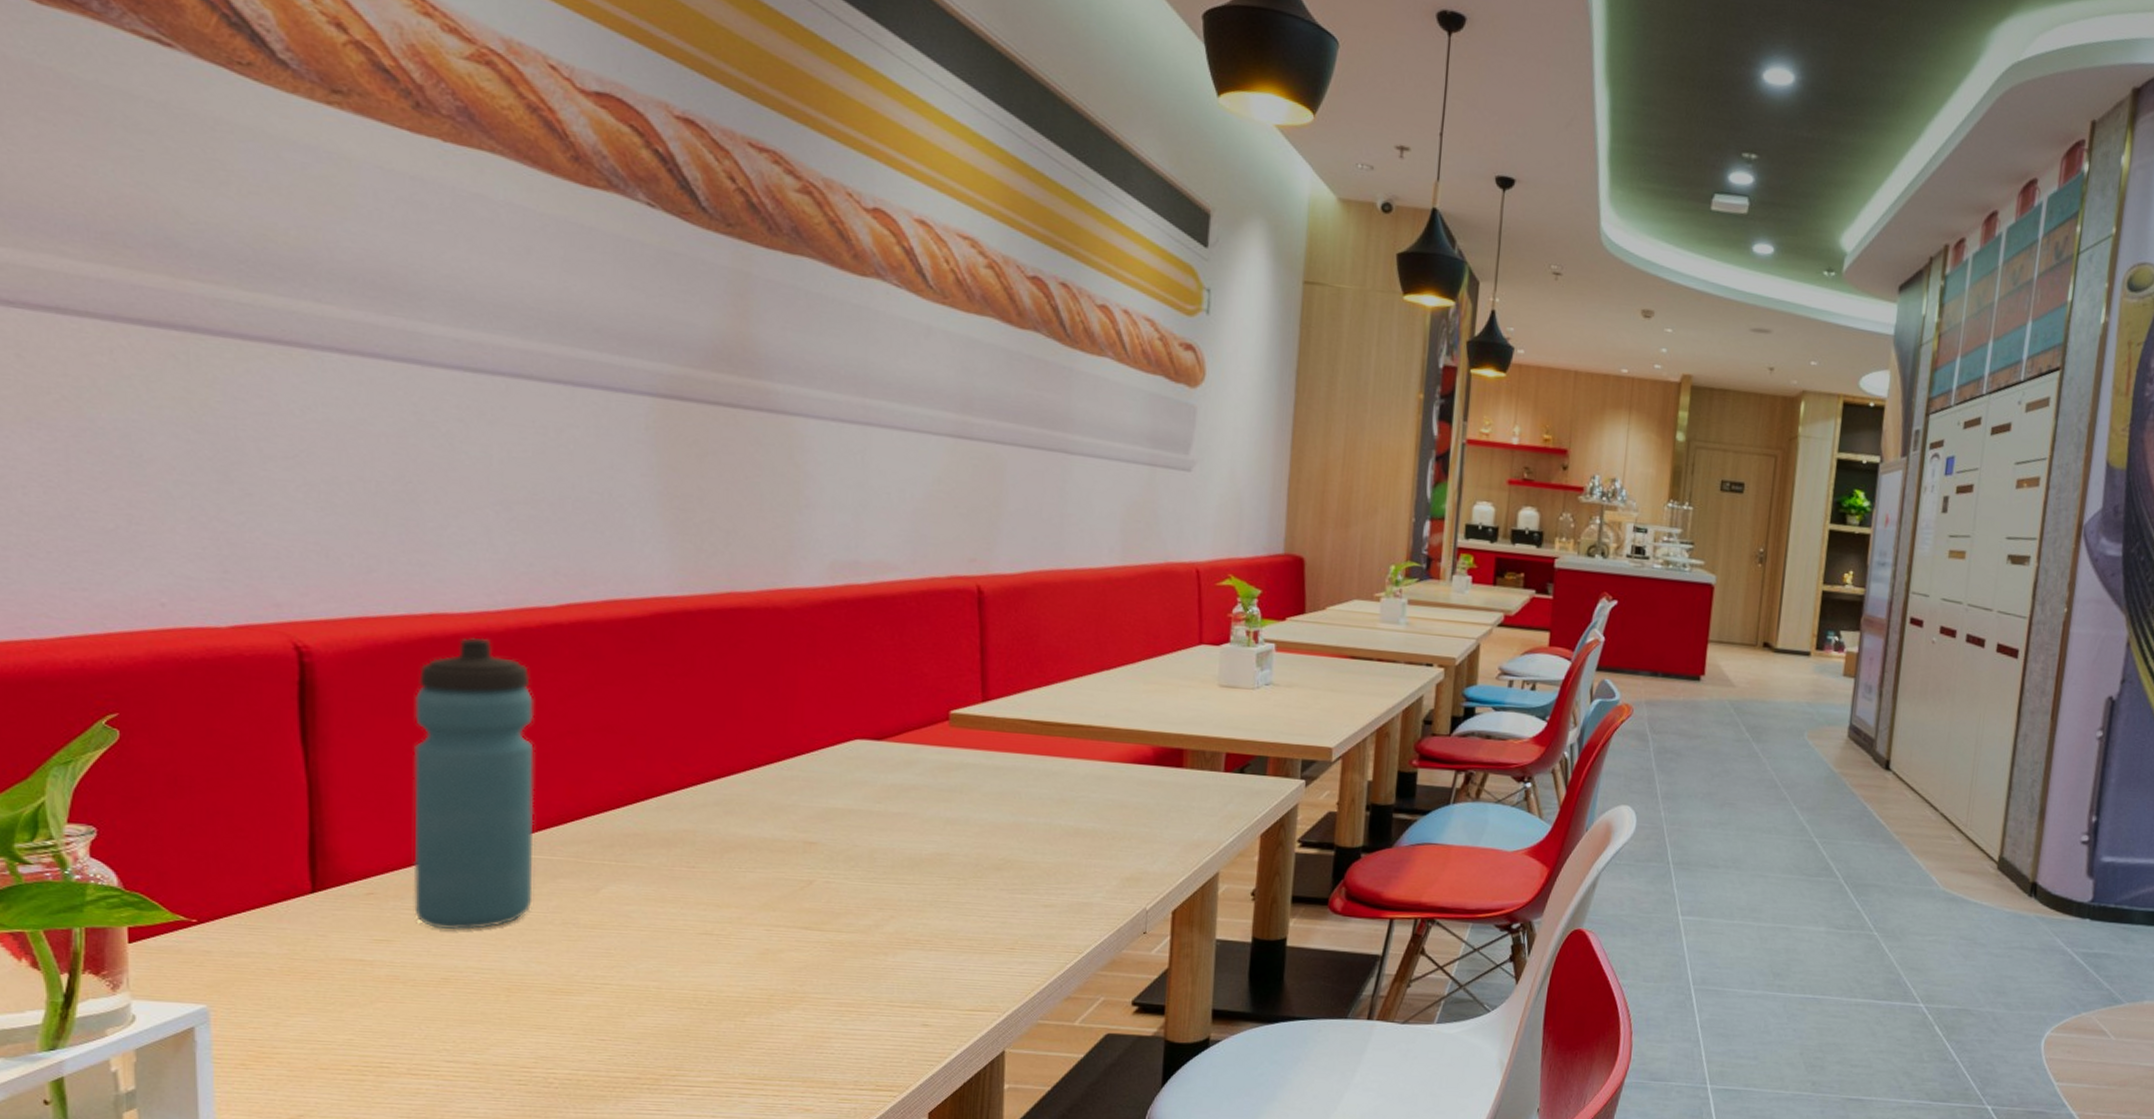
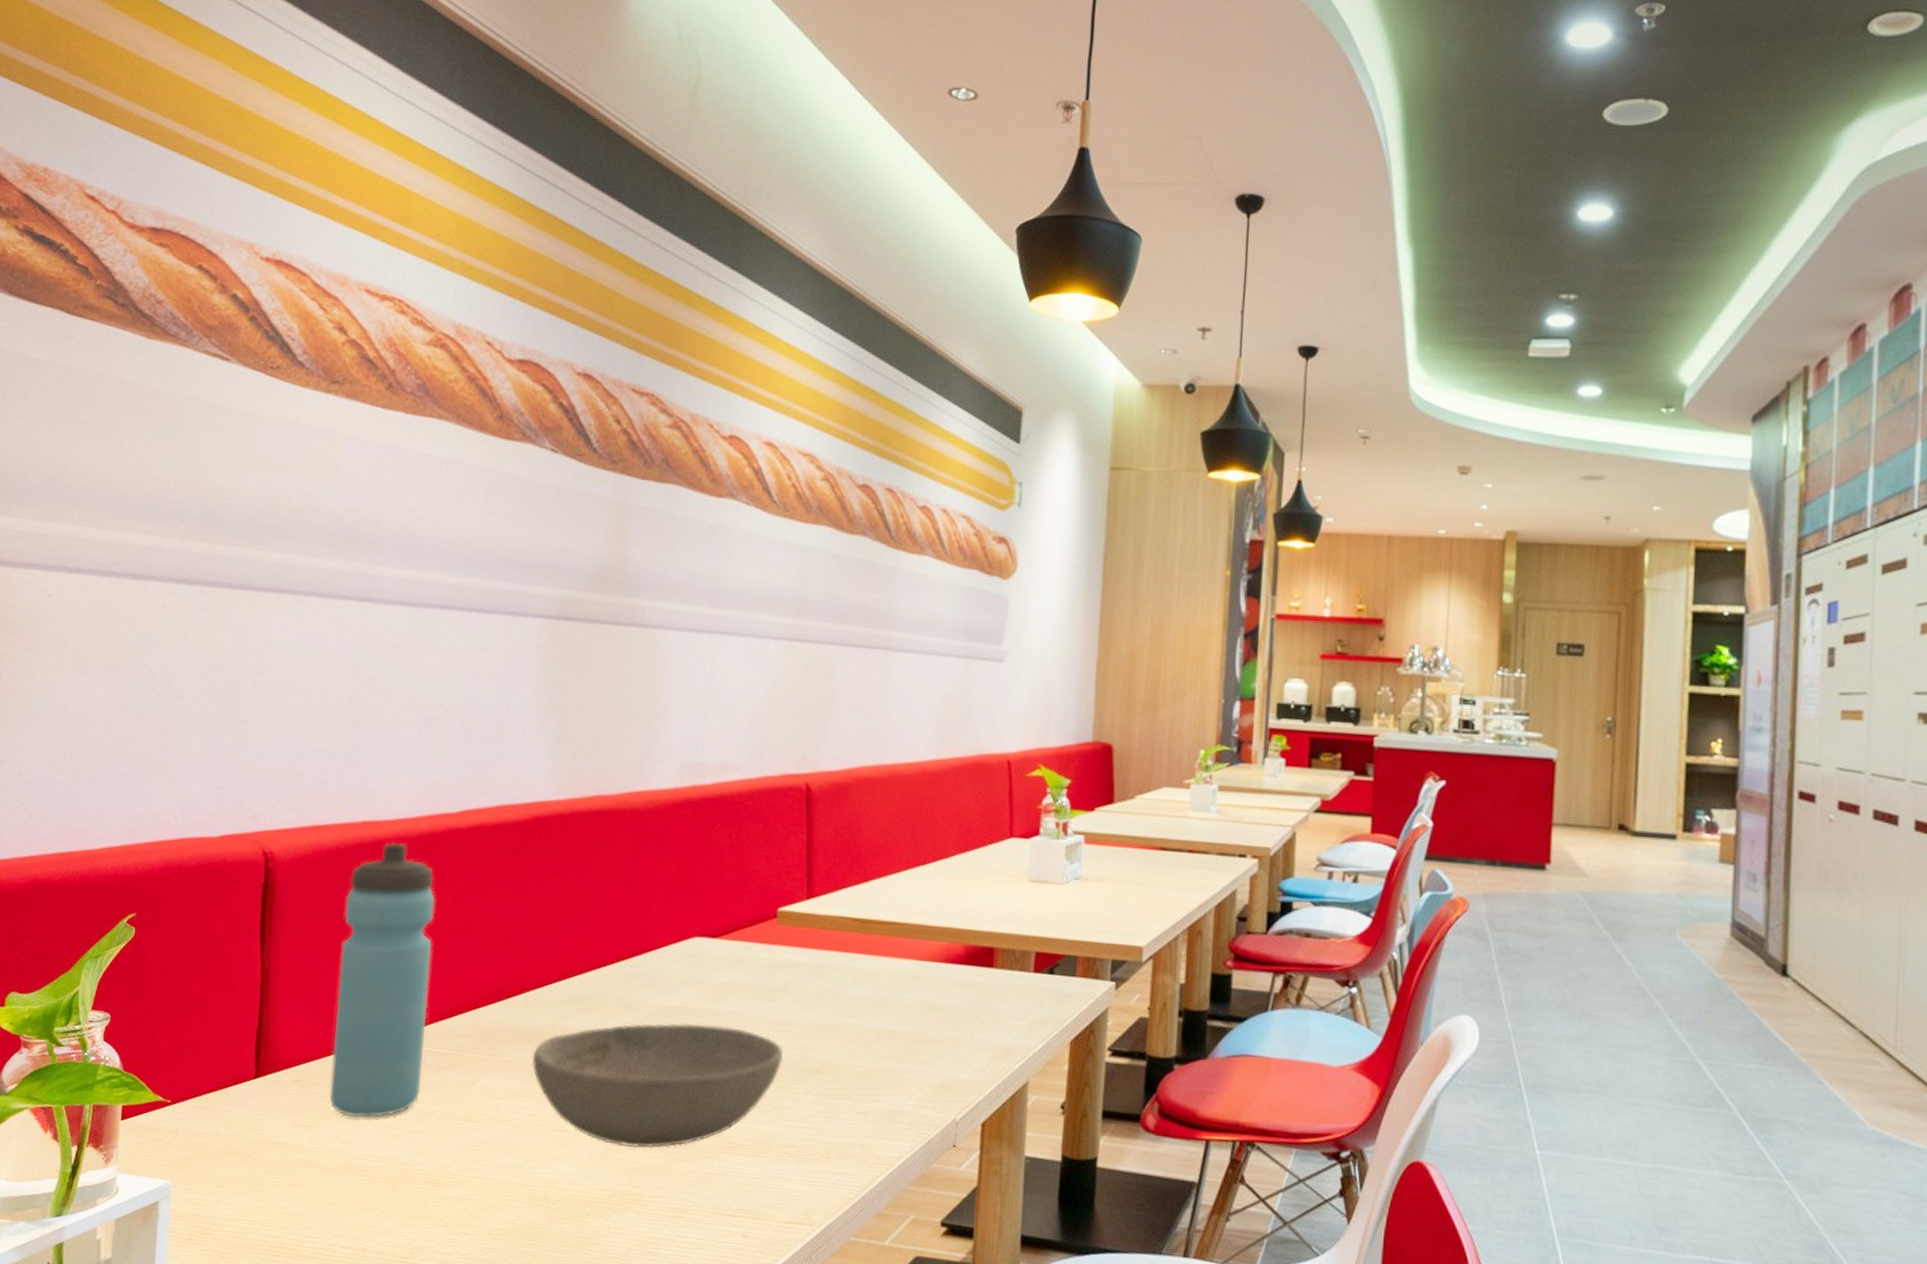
bowl: none [669,825,961,948] -> present [532,1023,784,1149]

